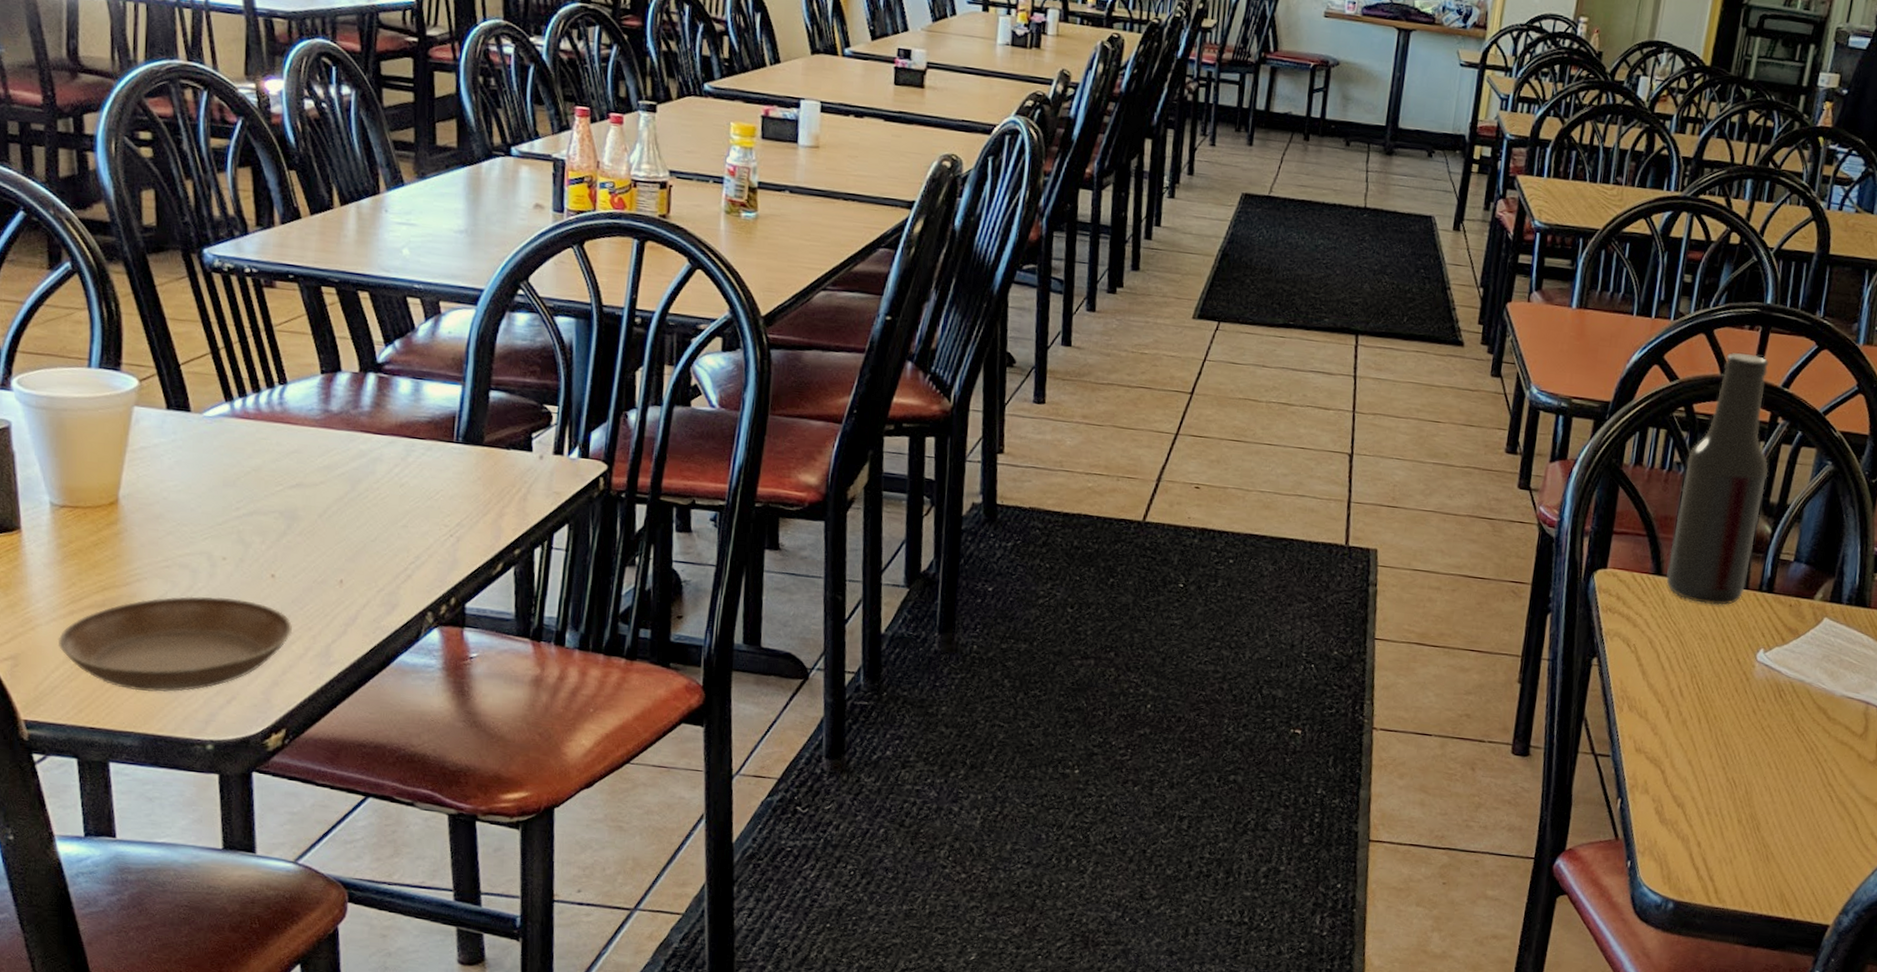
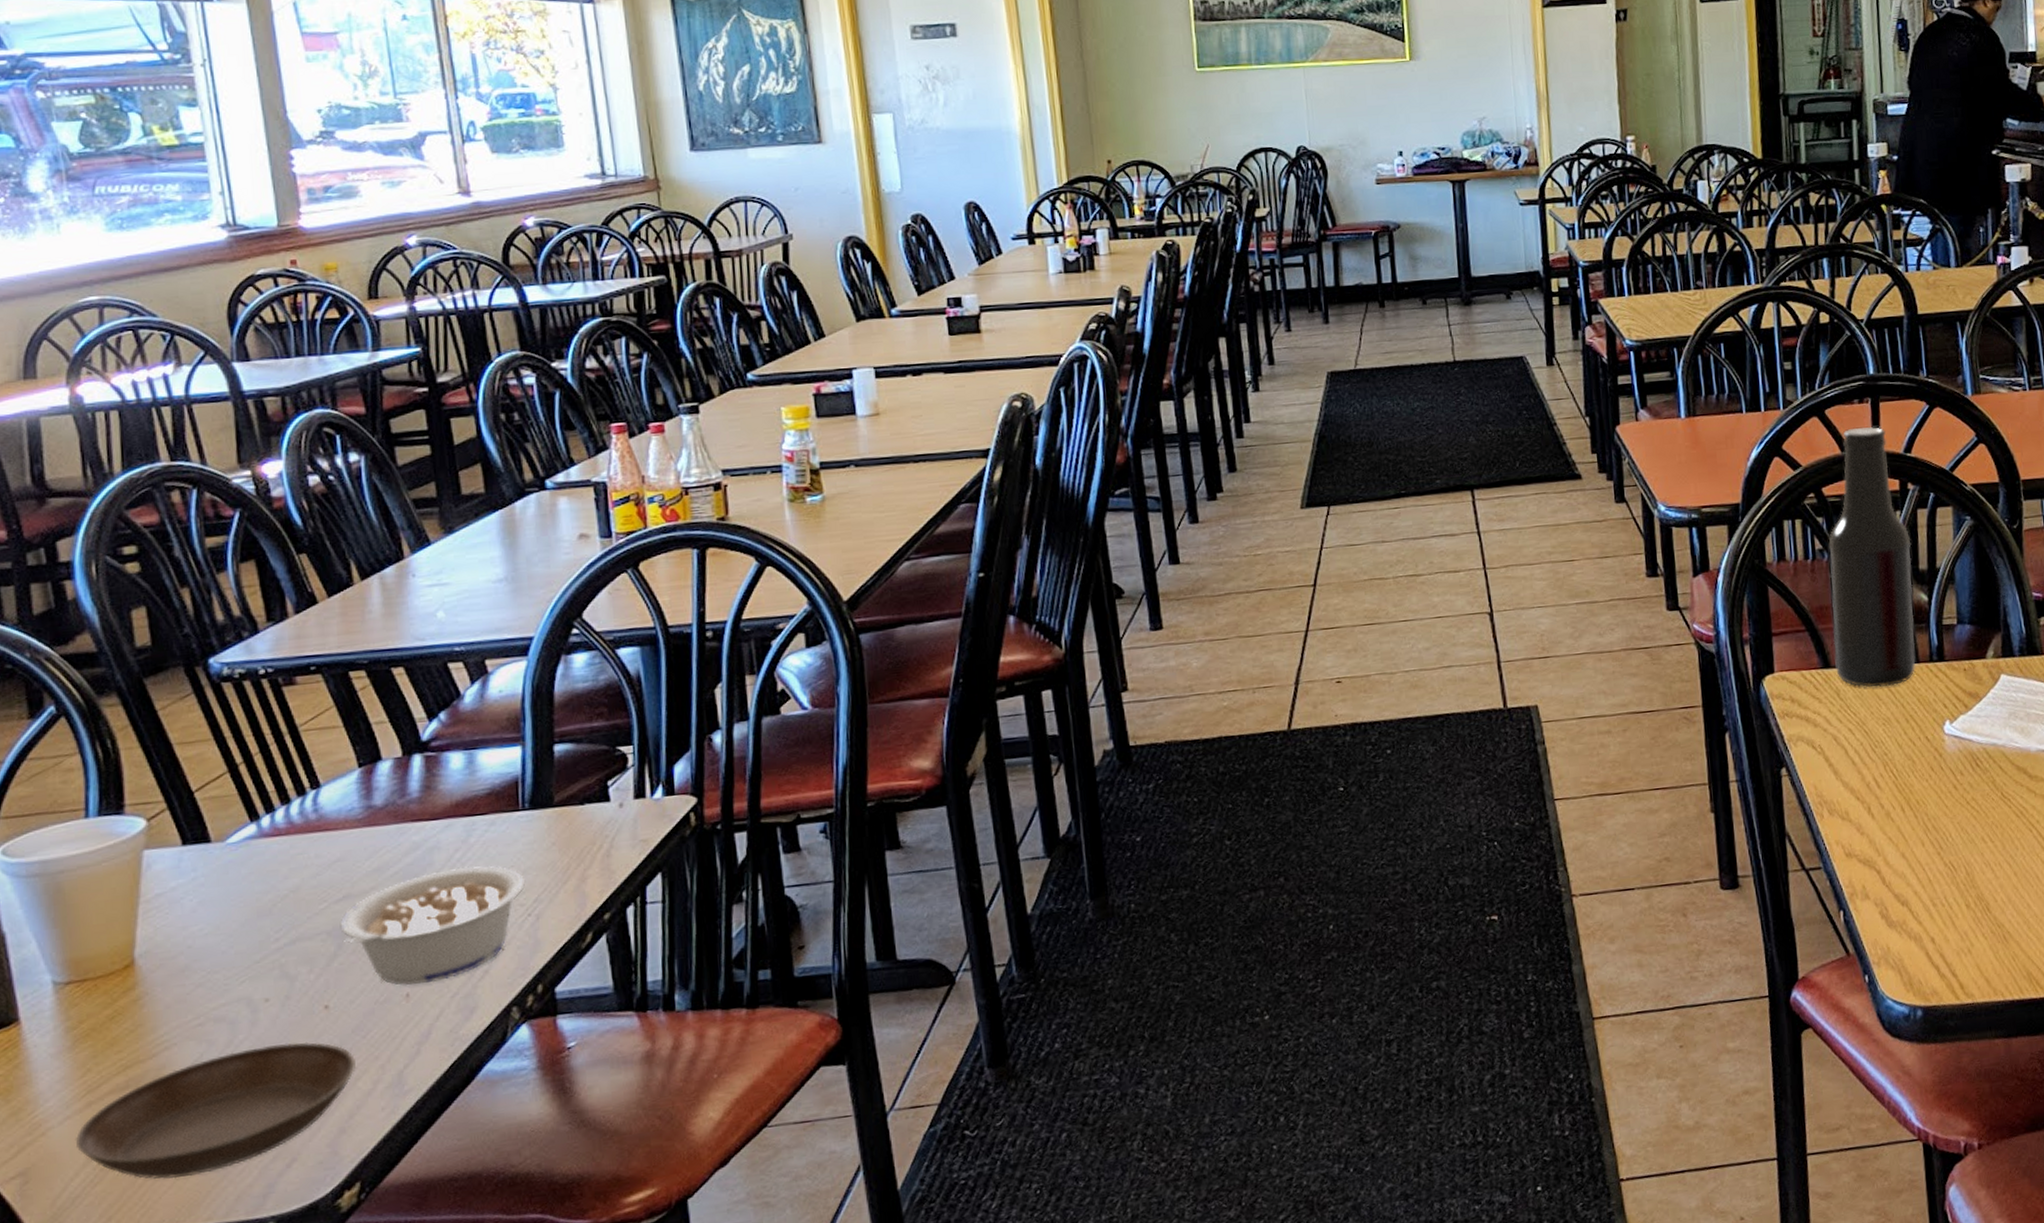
legume: none [291,480,451,576] -> present [340,865,525,986]

